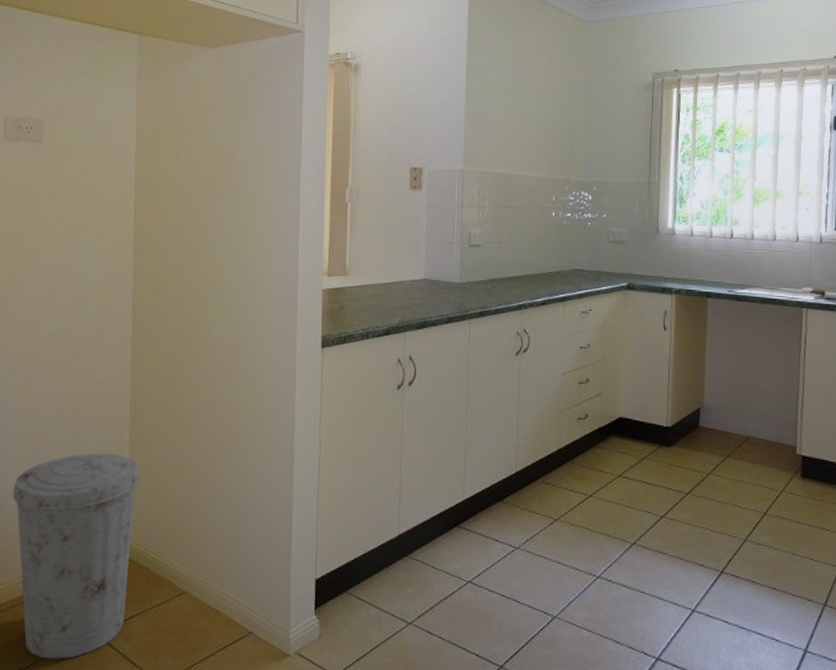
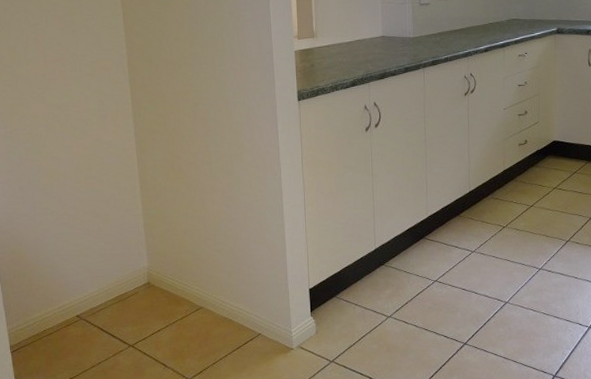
trash can: present [12,453,140,660] -> none [45,201,154,368]

